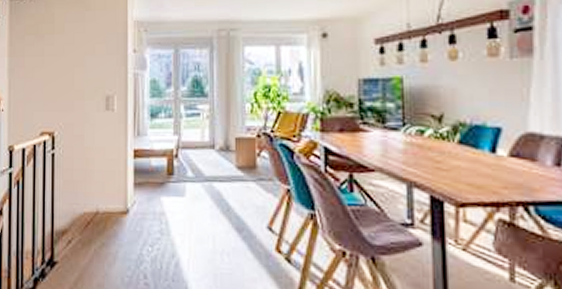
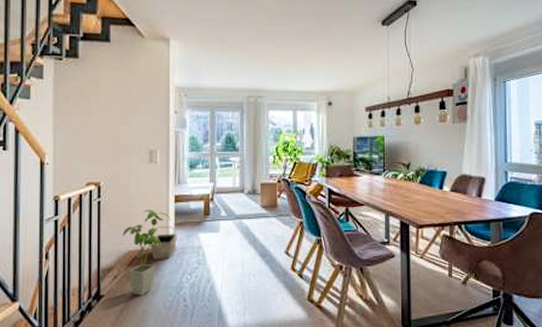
house plant: none [77,165,130,266] -> present [122,210,171,295]
basket: none [106,185,137,226] -> present [150,226,177,260]

